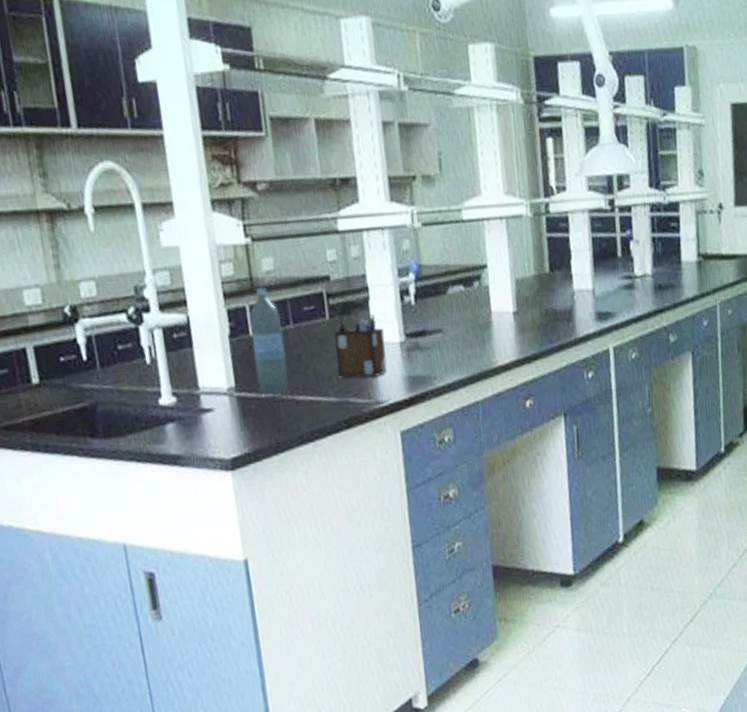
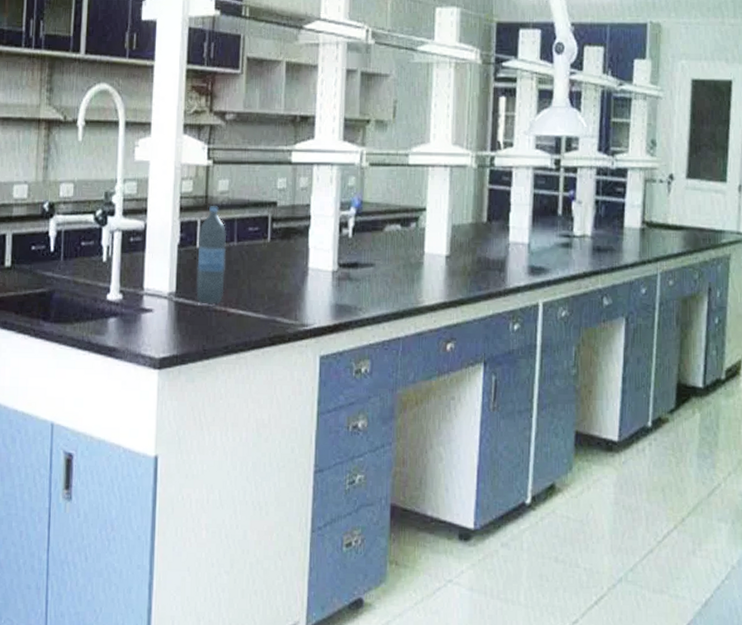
desk organizer: present [333,314,387,378] -> none [270,238,319,301]

